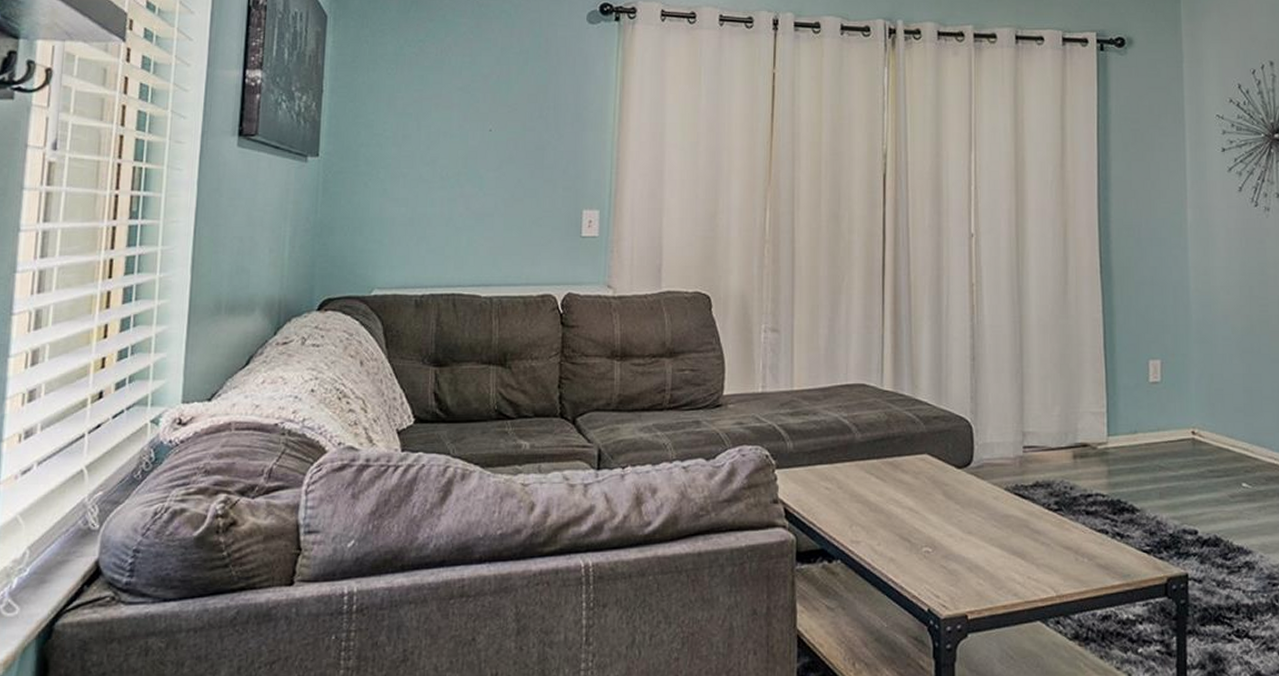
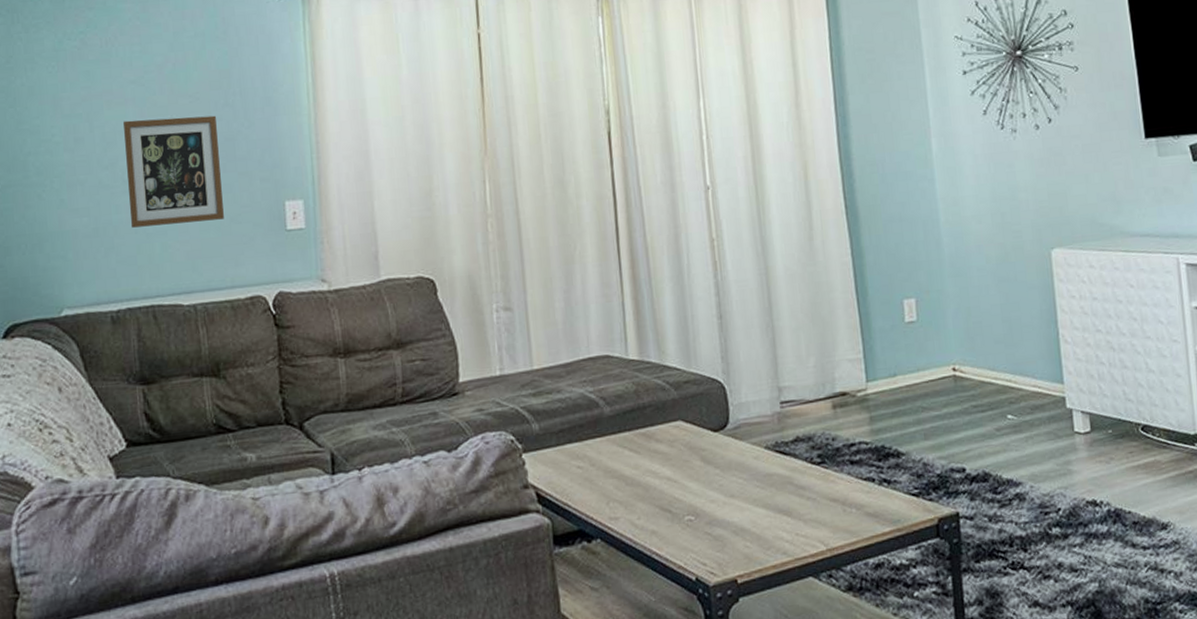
picture frame: none [442,123,530,221] -> present [123,115,224,228]

